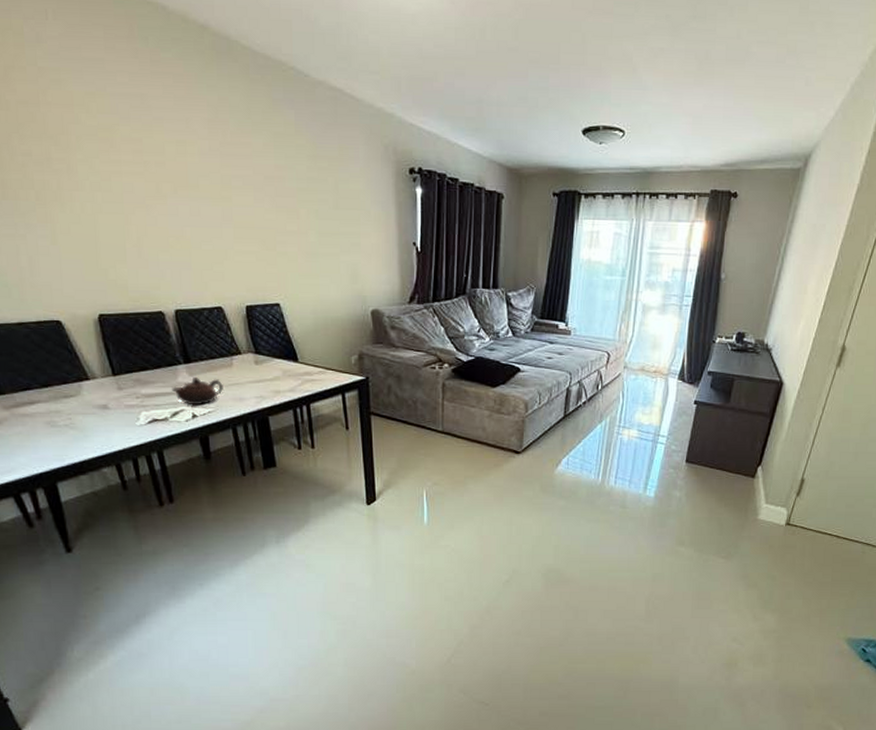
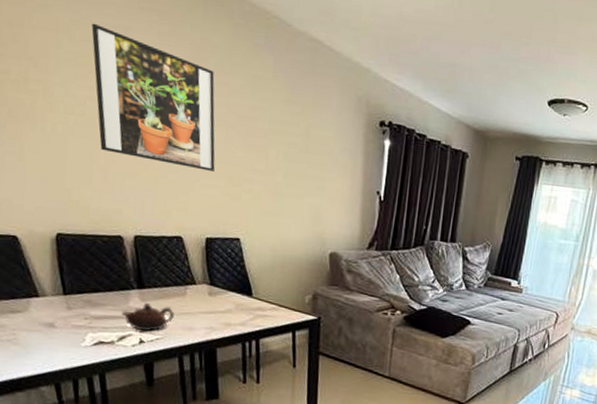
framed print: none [107,93,247,237] -> present [91,23,215,171]

